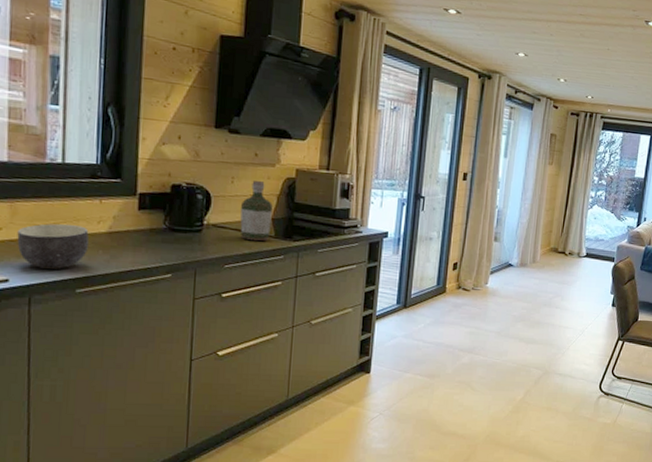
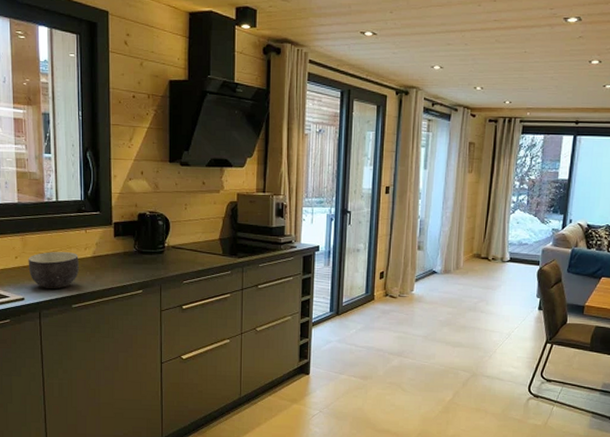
bottle: present [240,181,273,242] -> none [194,206,219,260]

